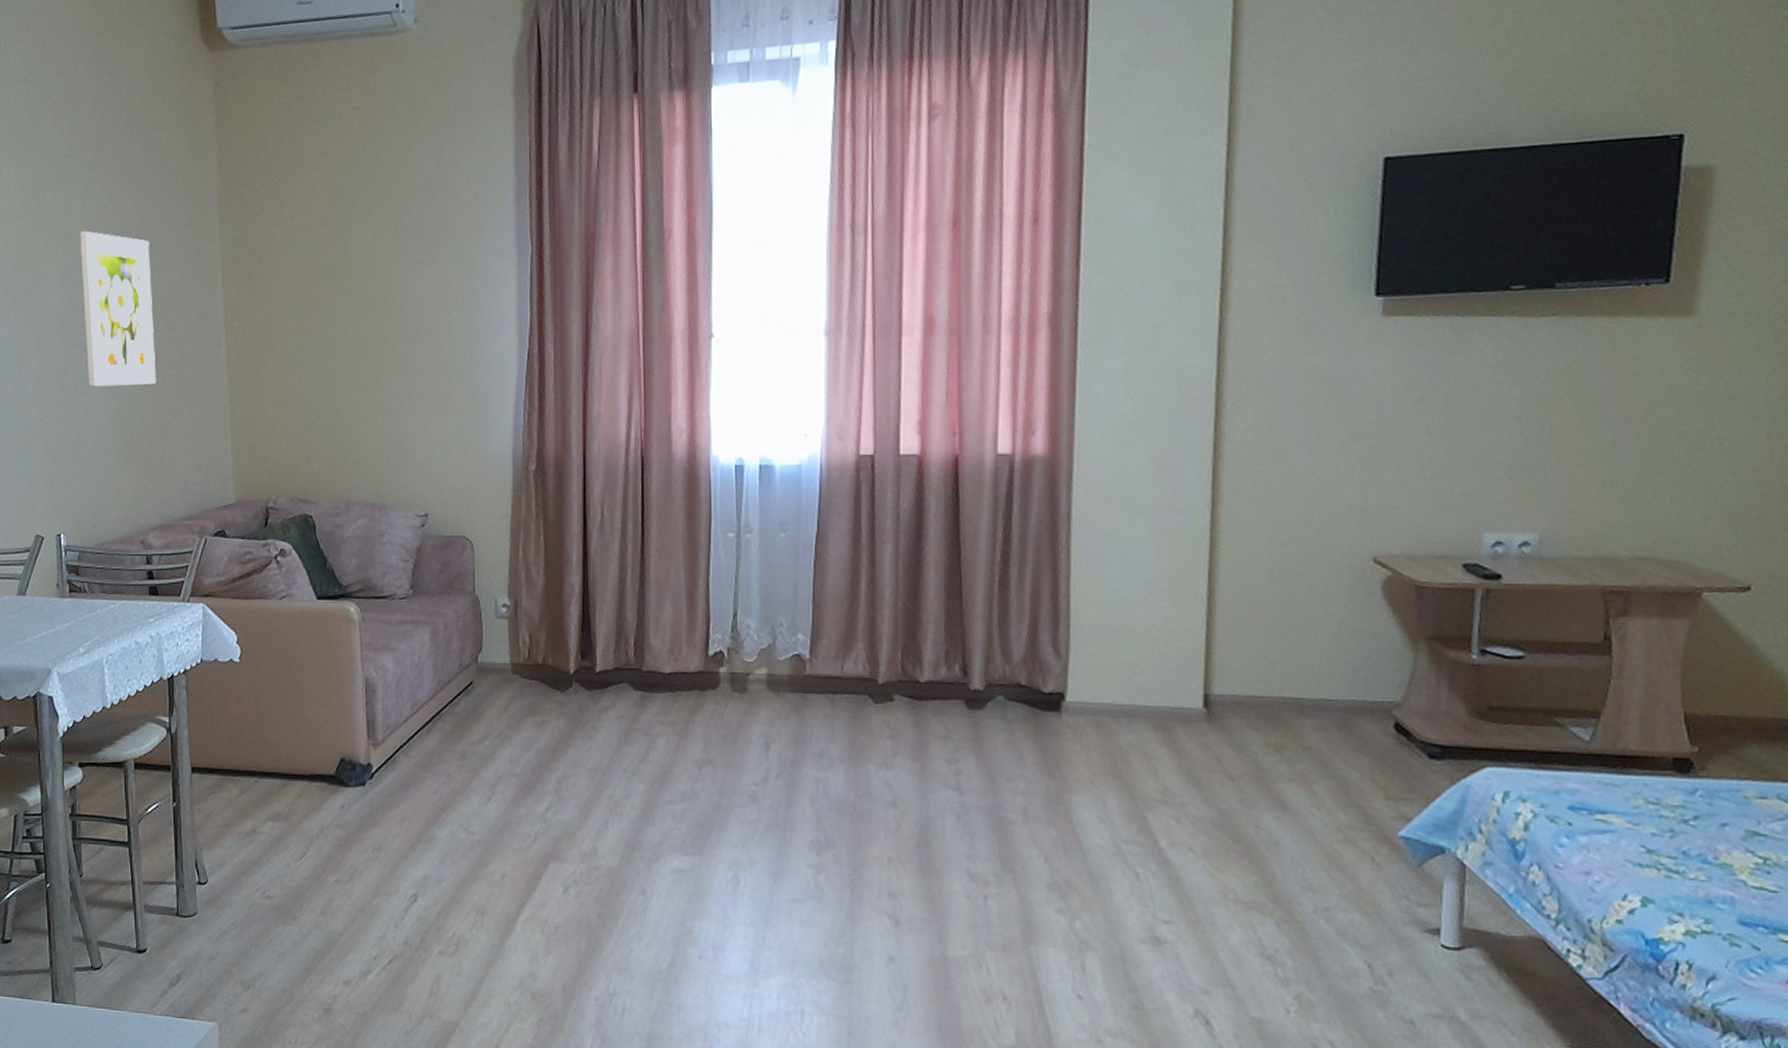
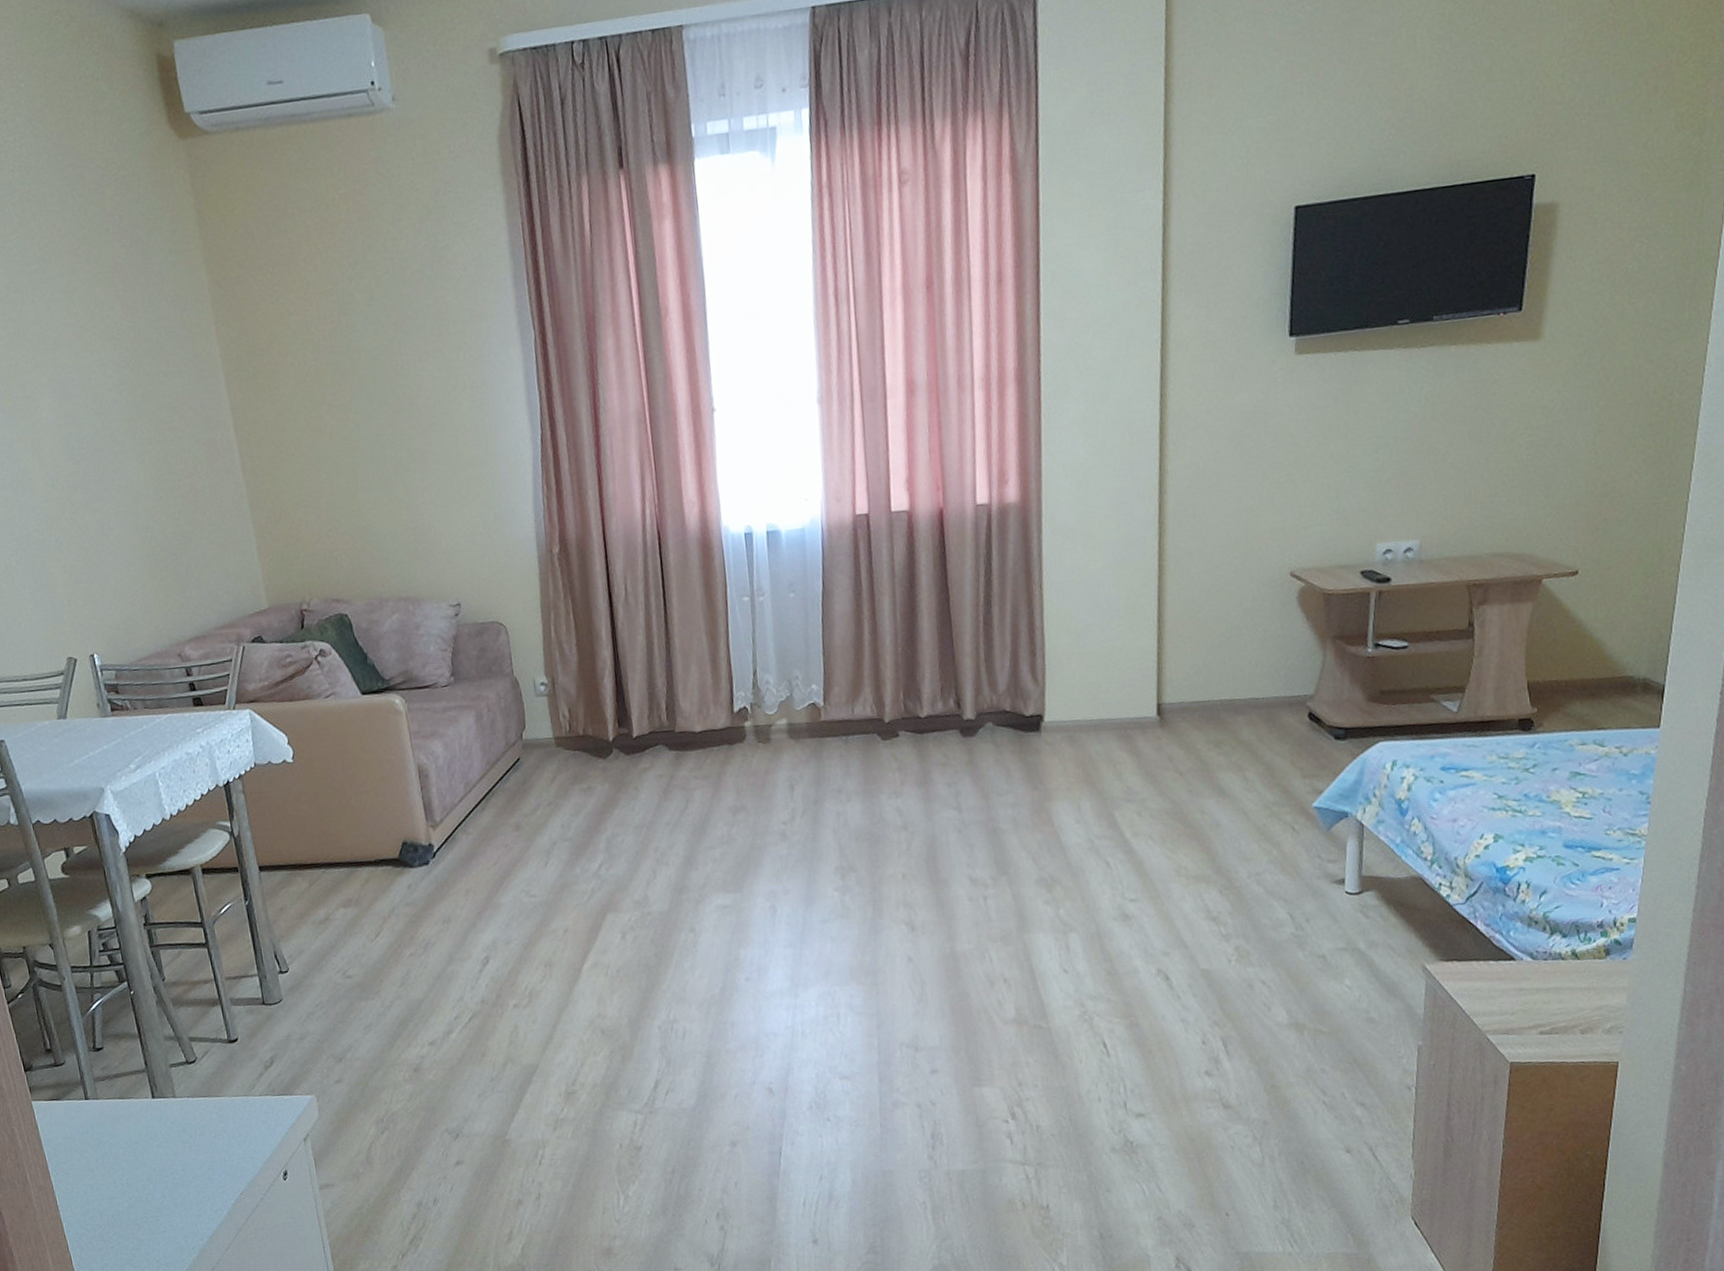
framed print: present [80,230,157,387] -> none [68,339,172,503]

